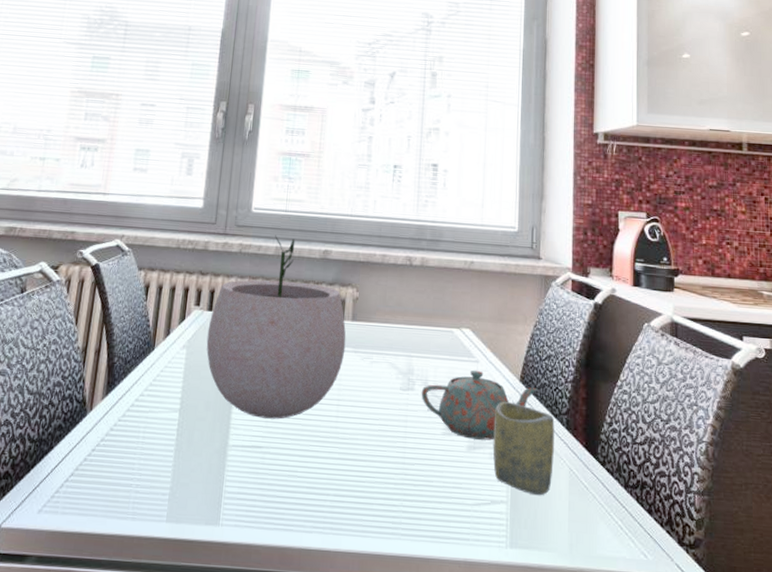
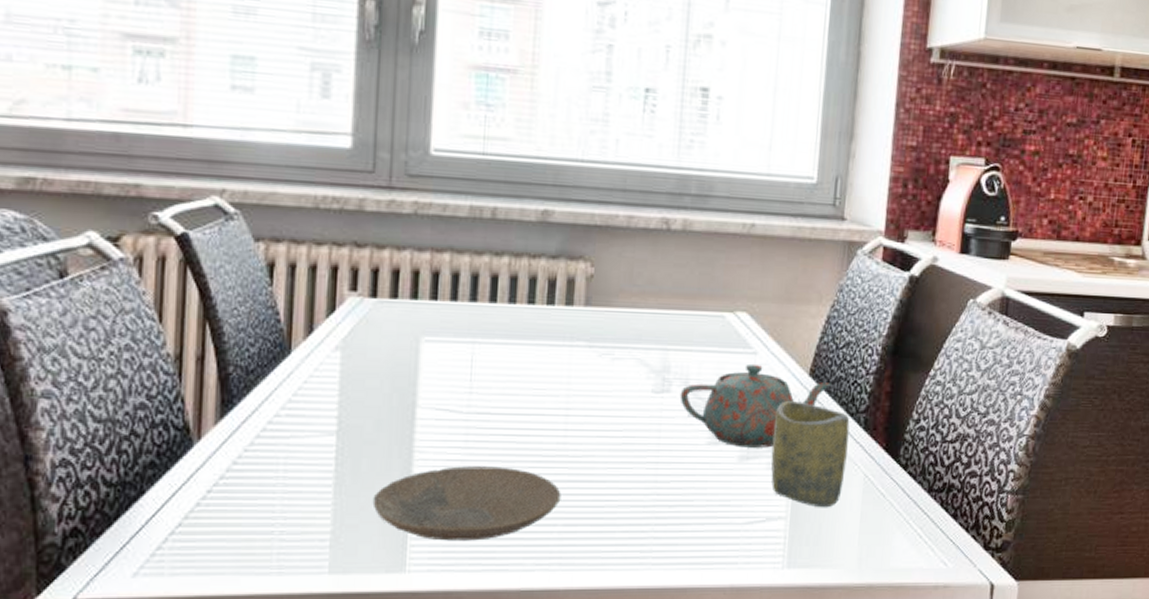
plate: none [200,441,333,504] -> present [372,466,561,541]
plant pot: present [206,235,346,419] -> none [371,188,577,437]

